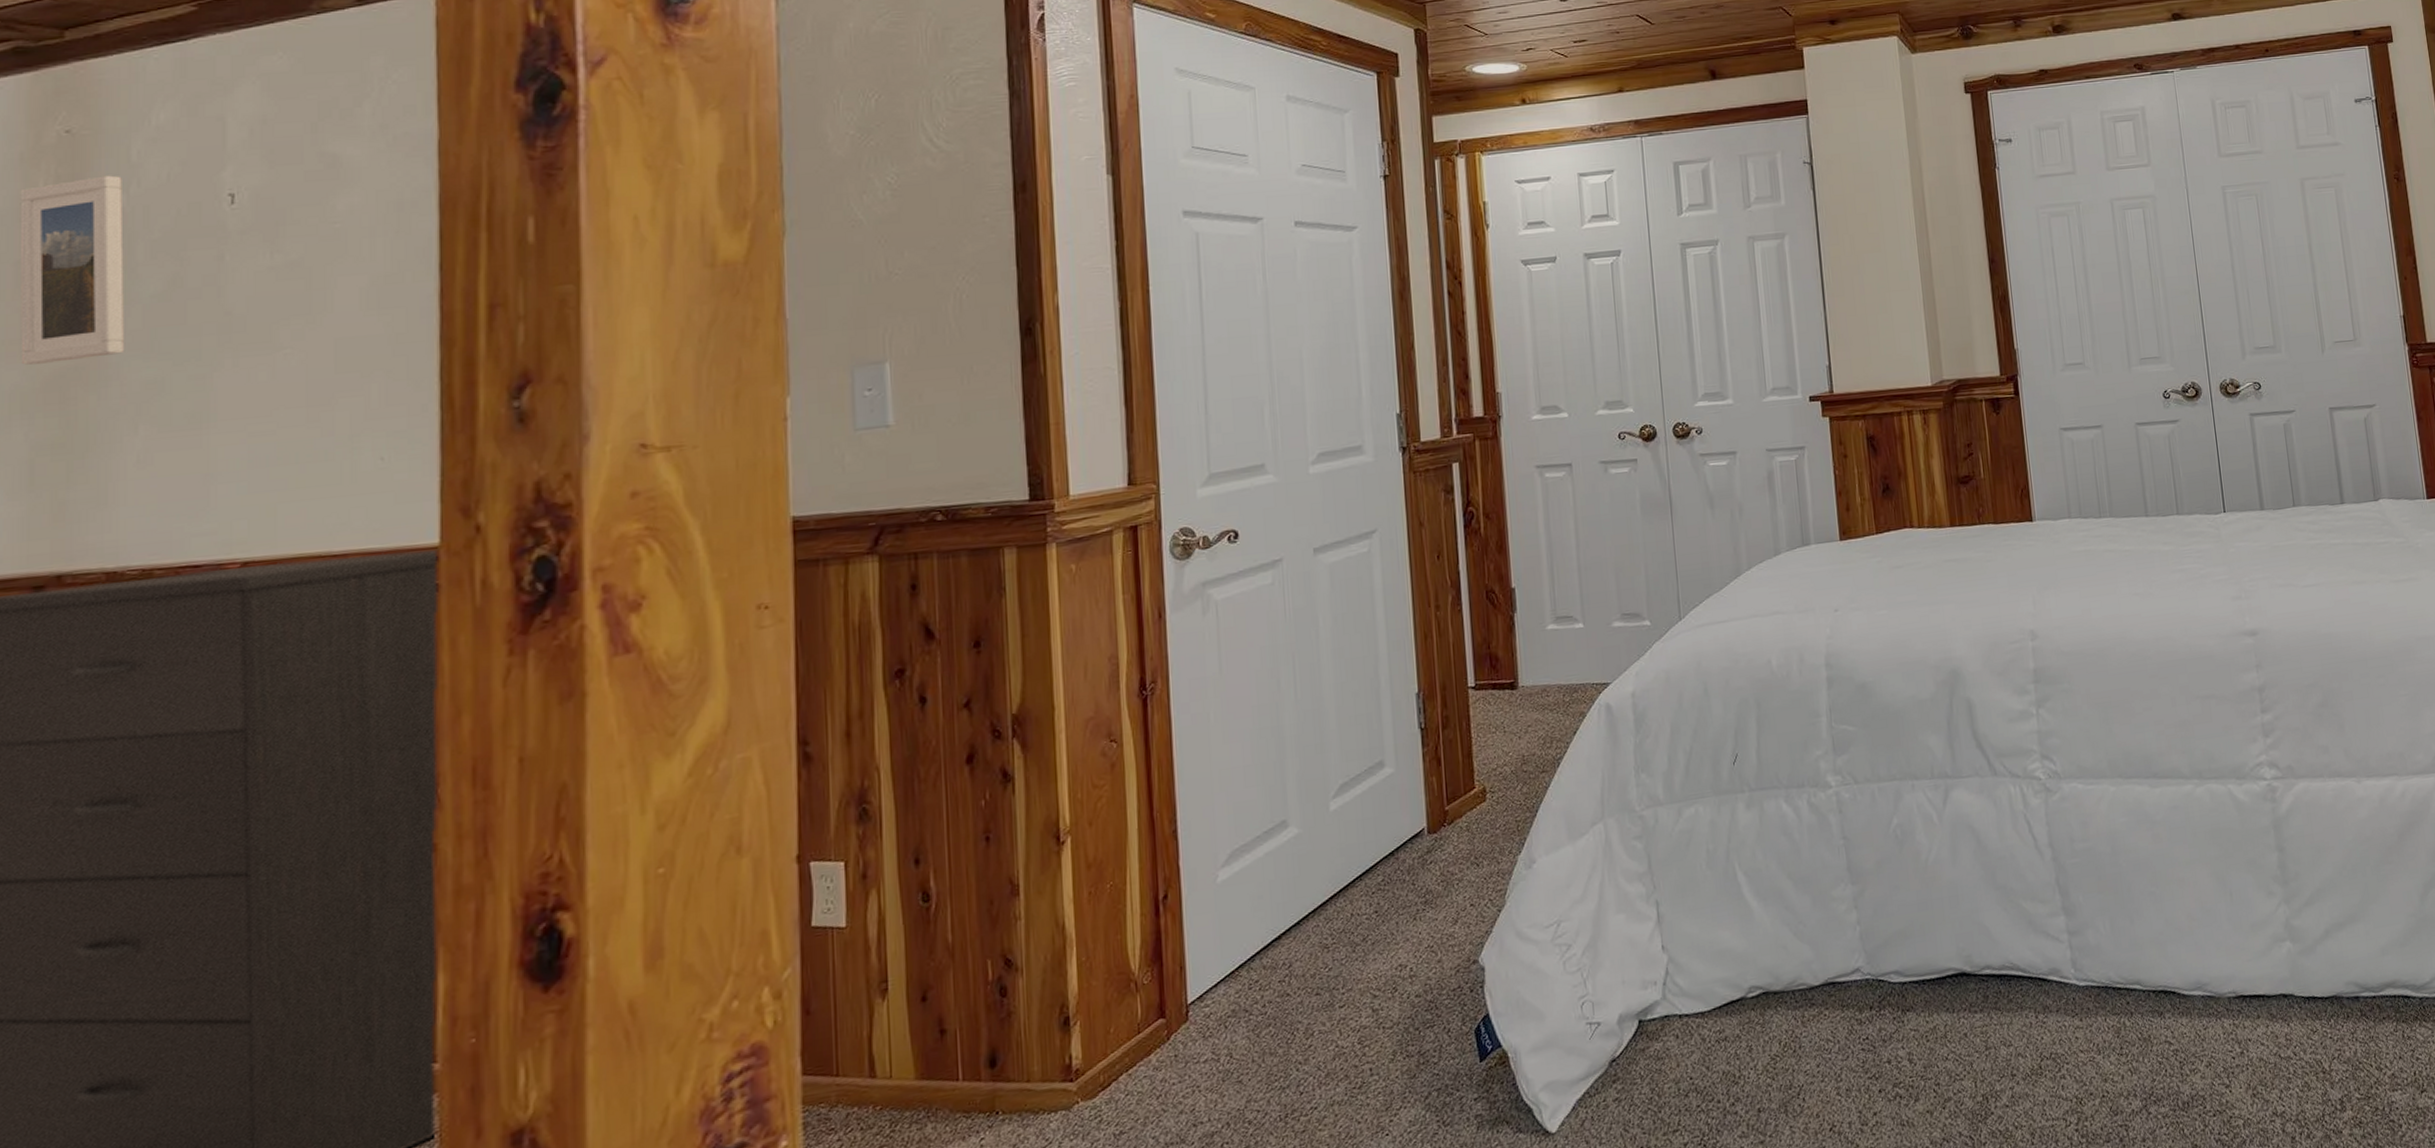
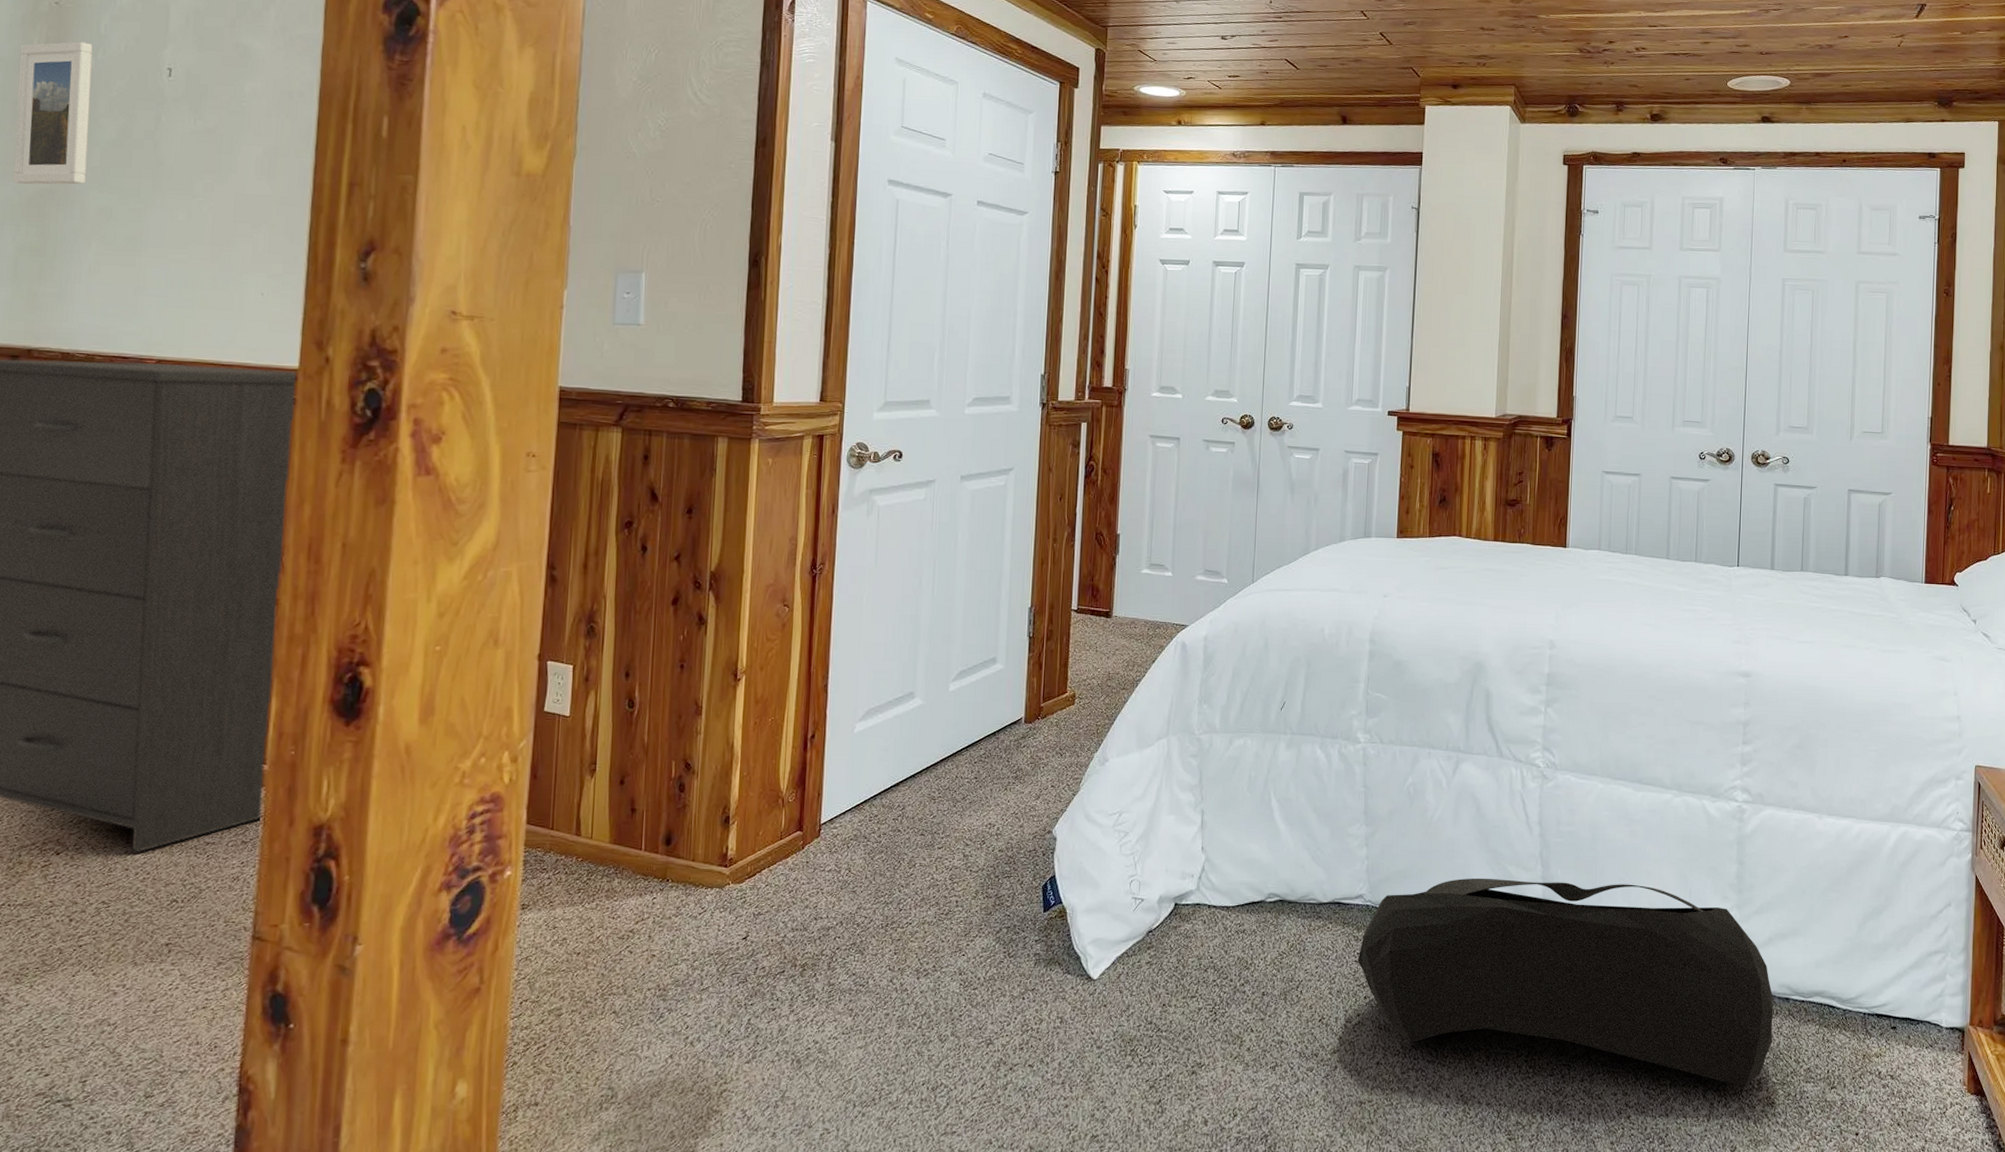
bag: none [1864,896,2349,1135] -> present [1357,878,1774,1088]

